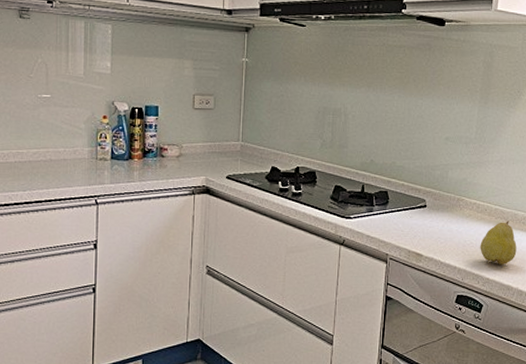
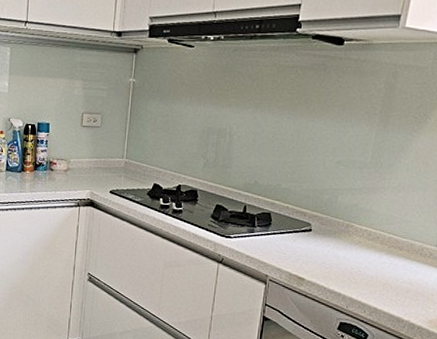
fruit: present [480,221,517,264] -> none [368,250,412,295]

